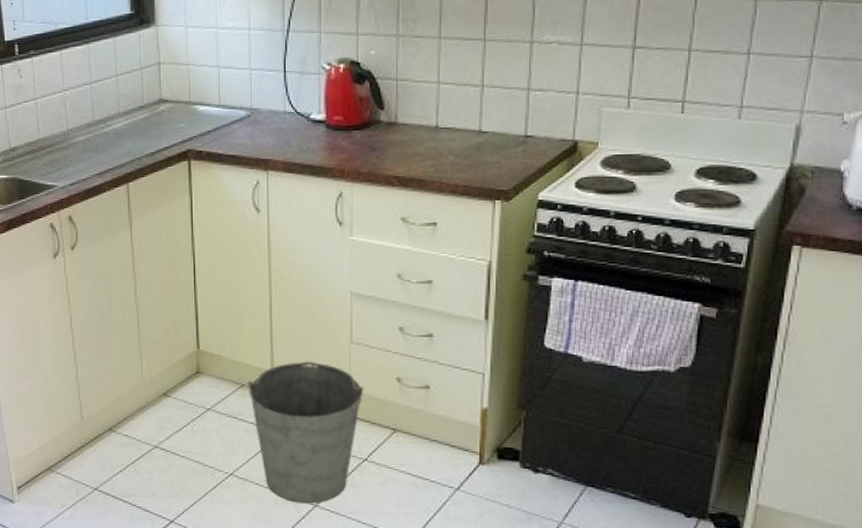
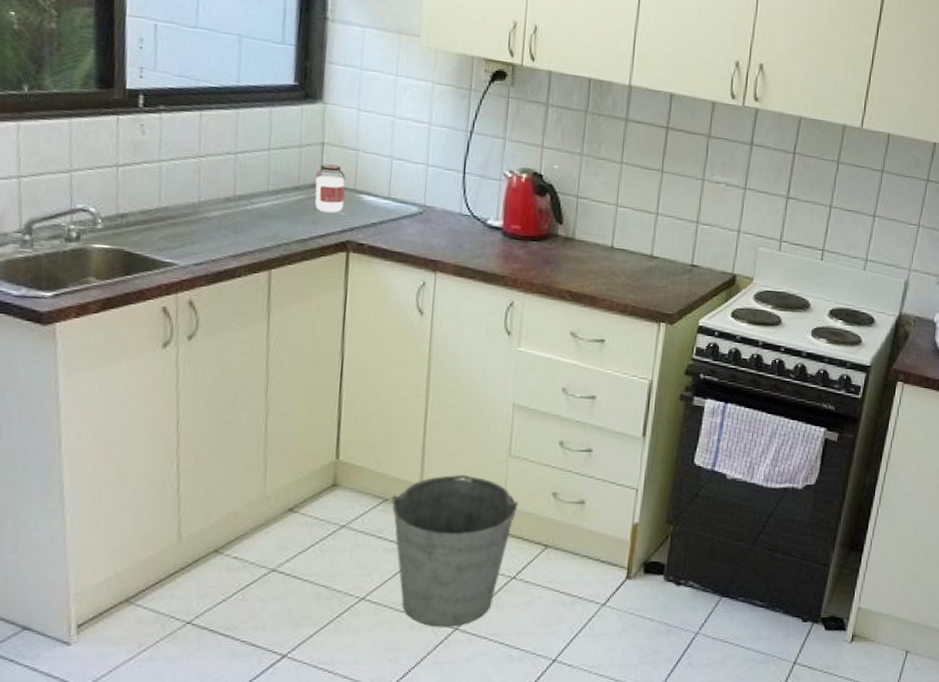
jar: none [156,81,182,126] -> present [315,164,347,213]

